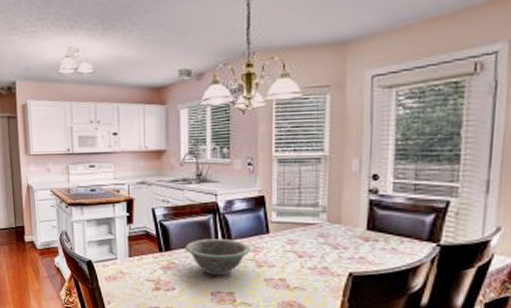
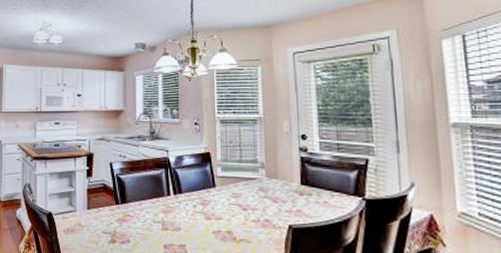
decorative bowl: present [185,239,250,276] -> none [139,192,199,228]

